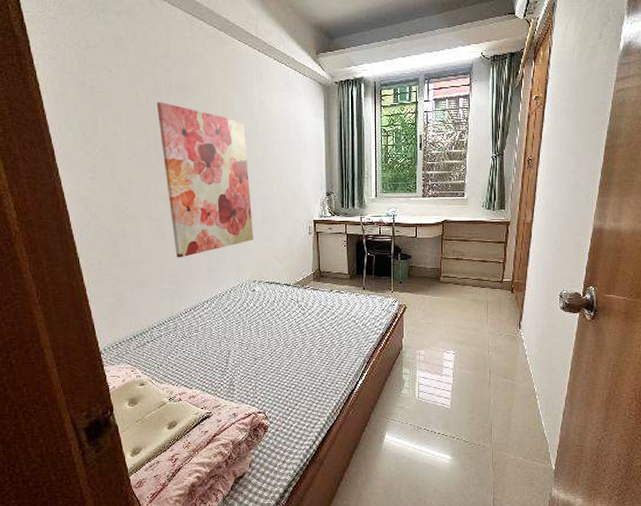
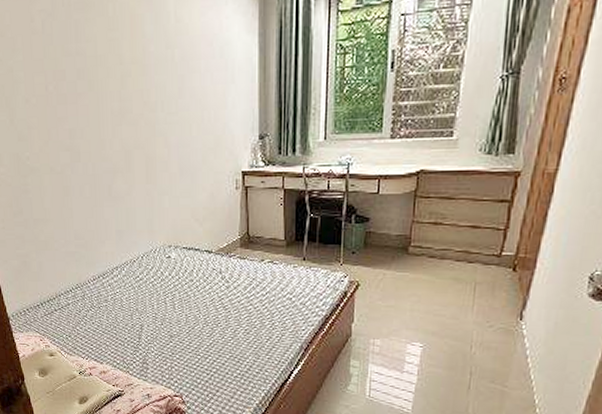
wall art: present [156,102,253,258] -> none [54,26,168,217]

